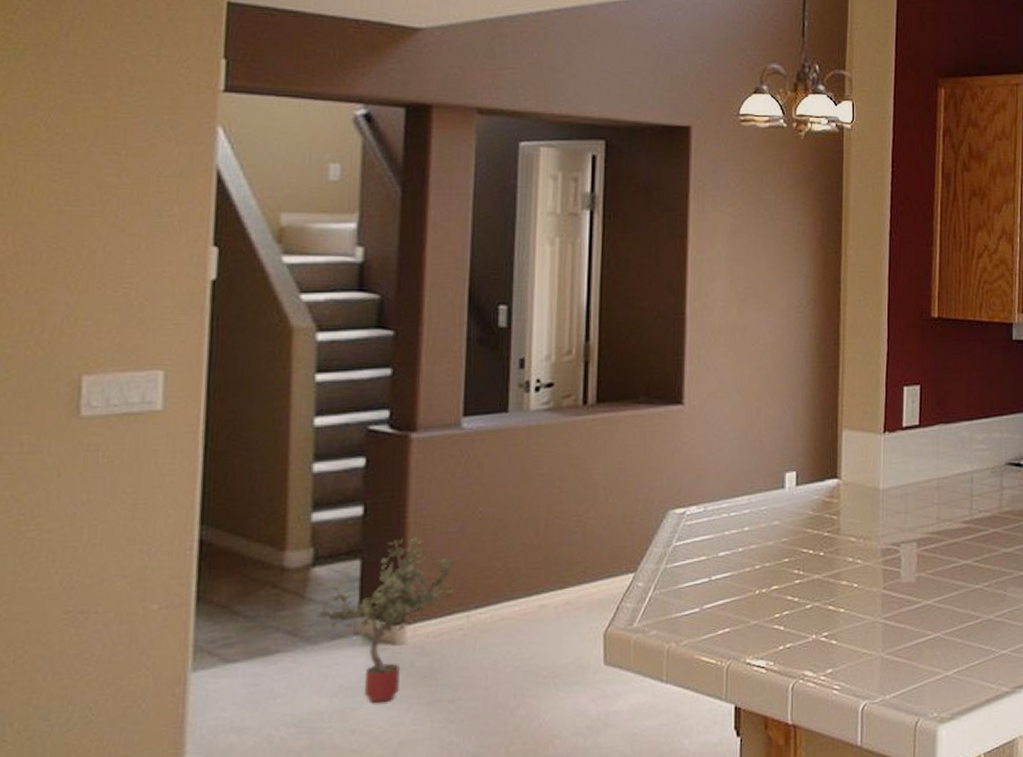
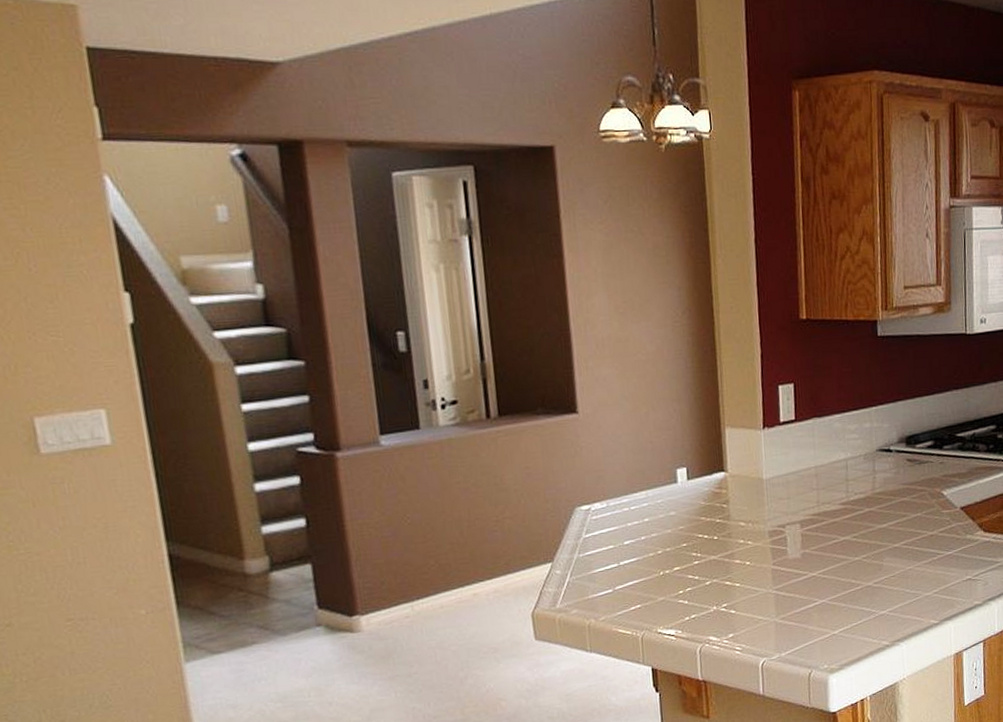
potted tree: present [317,536,456,703] -> none [282,541,398,680]

